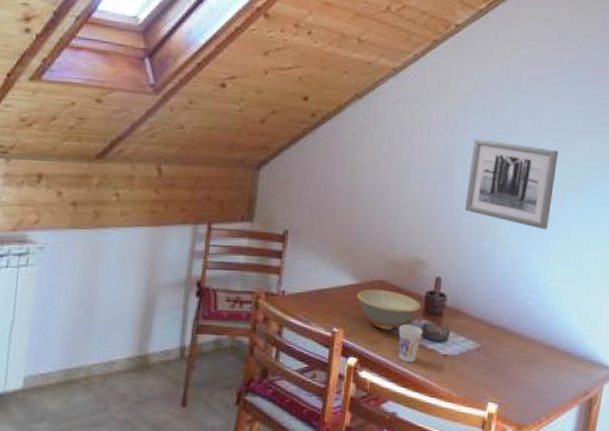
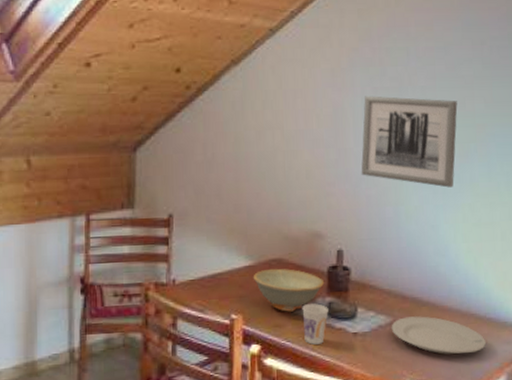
plate: none [478,344,564,383] -> present [391,316,487,355]

